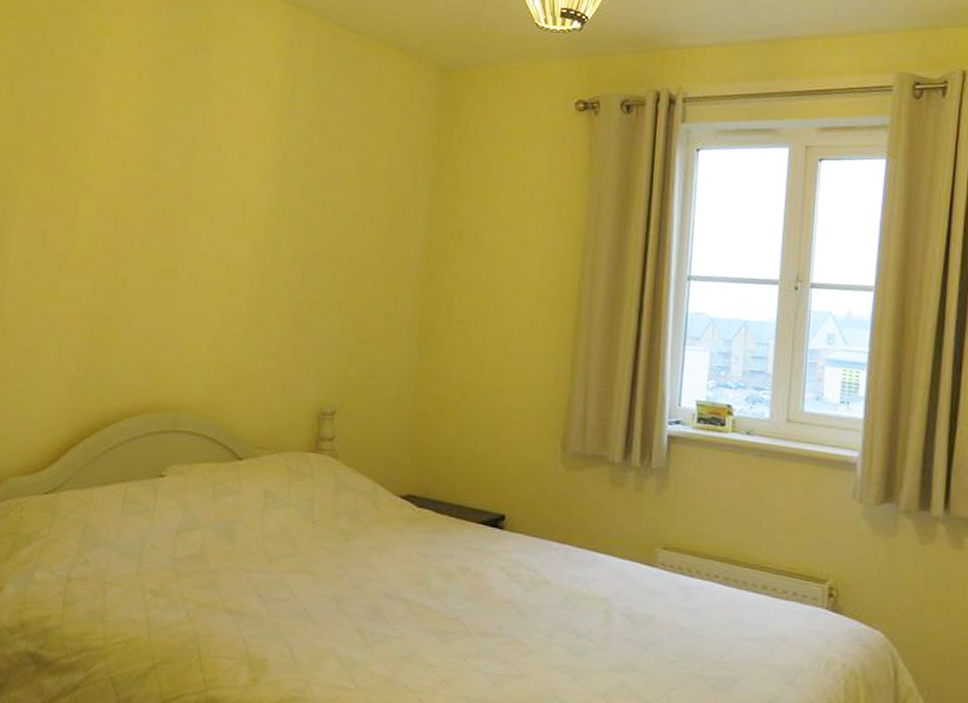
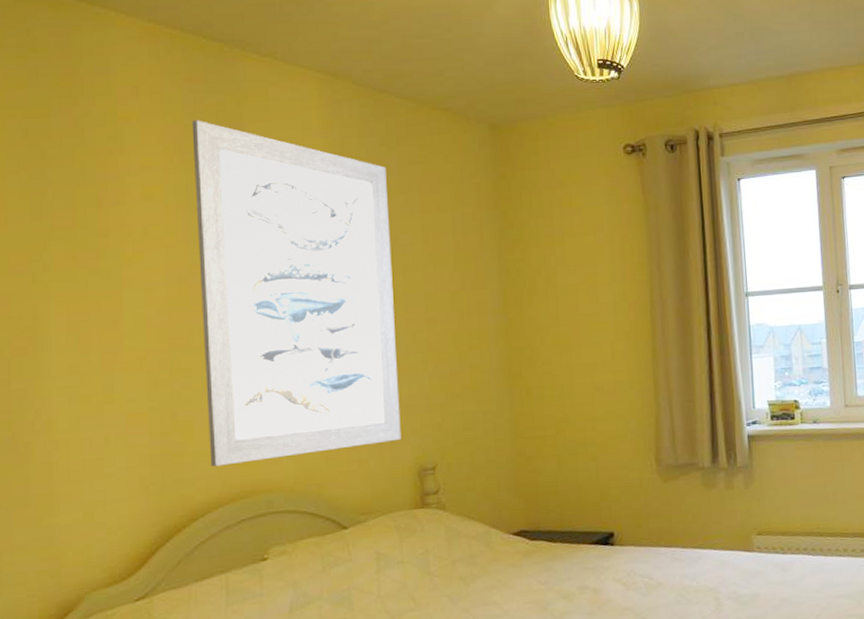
wall art: none [129,40,333,380] -> present [192,120,401,467]

